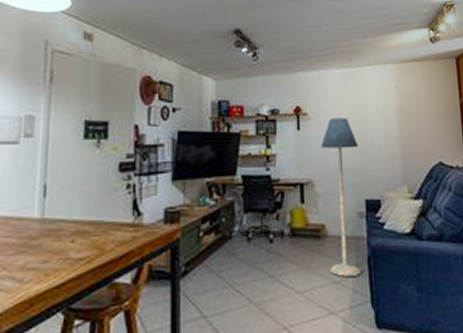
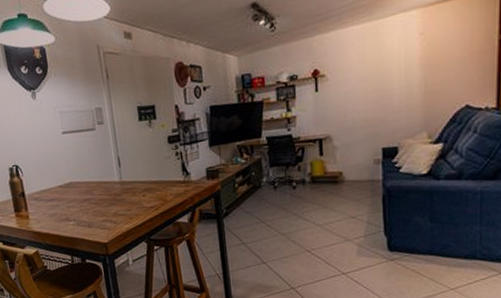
floor lamp: present [320,117,362,277] -> none [338,73,377,213]

